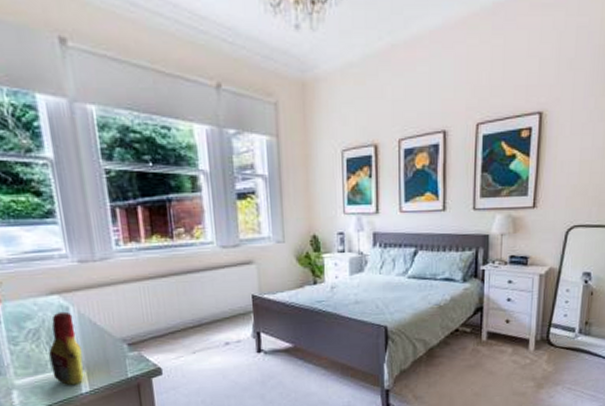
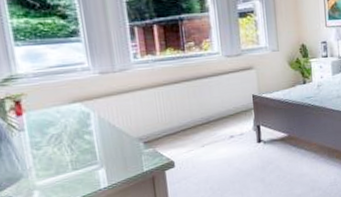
bottle: present [49,311,84,385] -> none [70,117,103,183]

